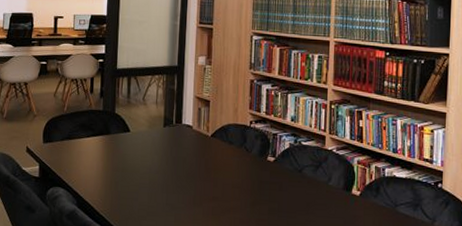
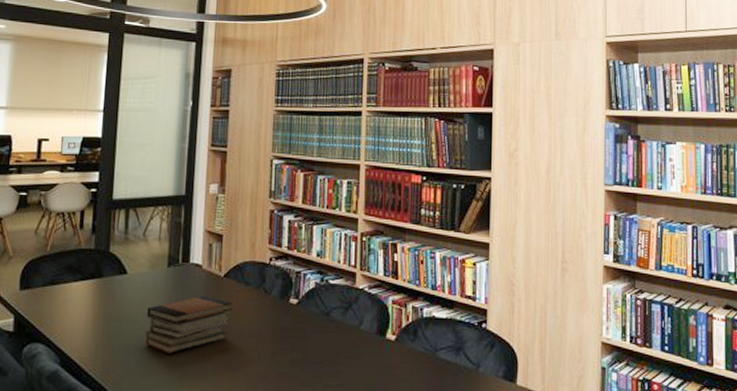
book stack: none [146,152,219,200] -> present [145,295,233,354]

